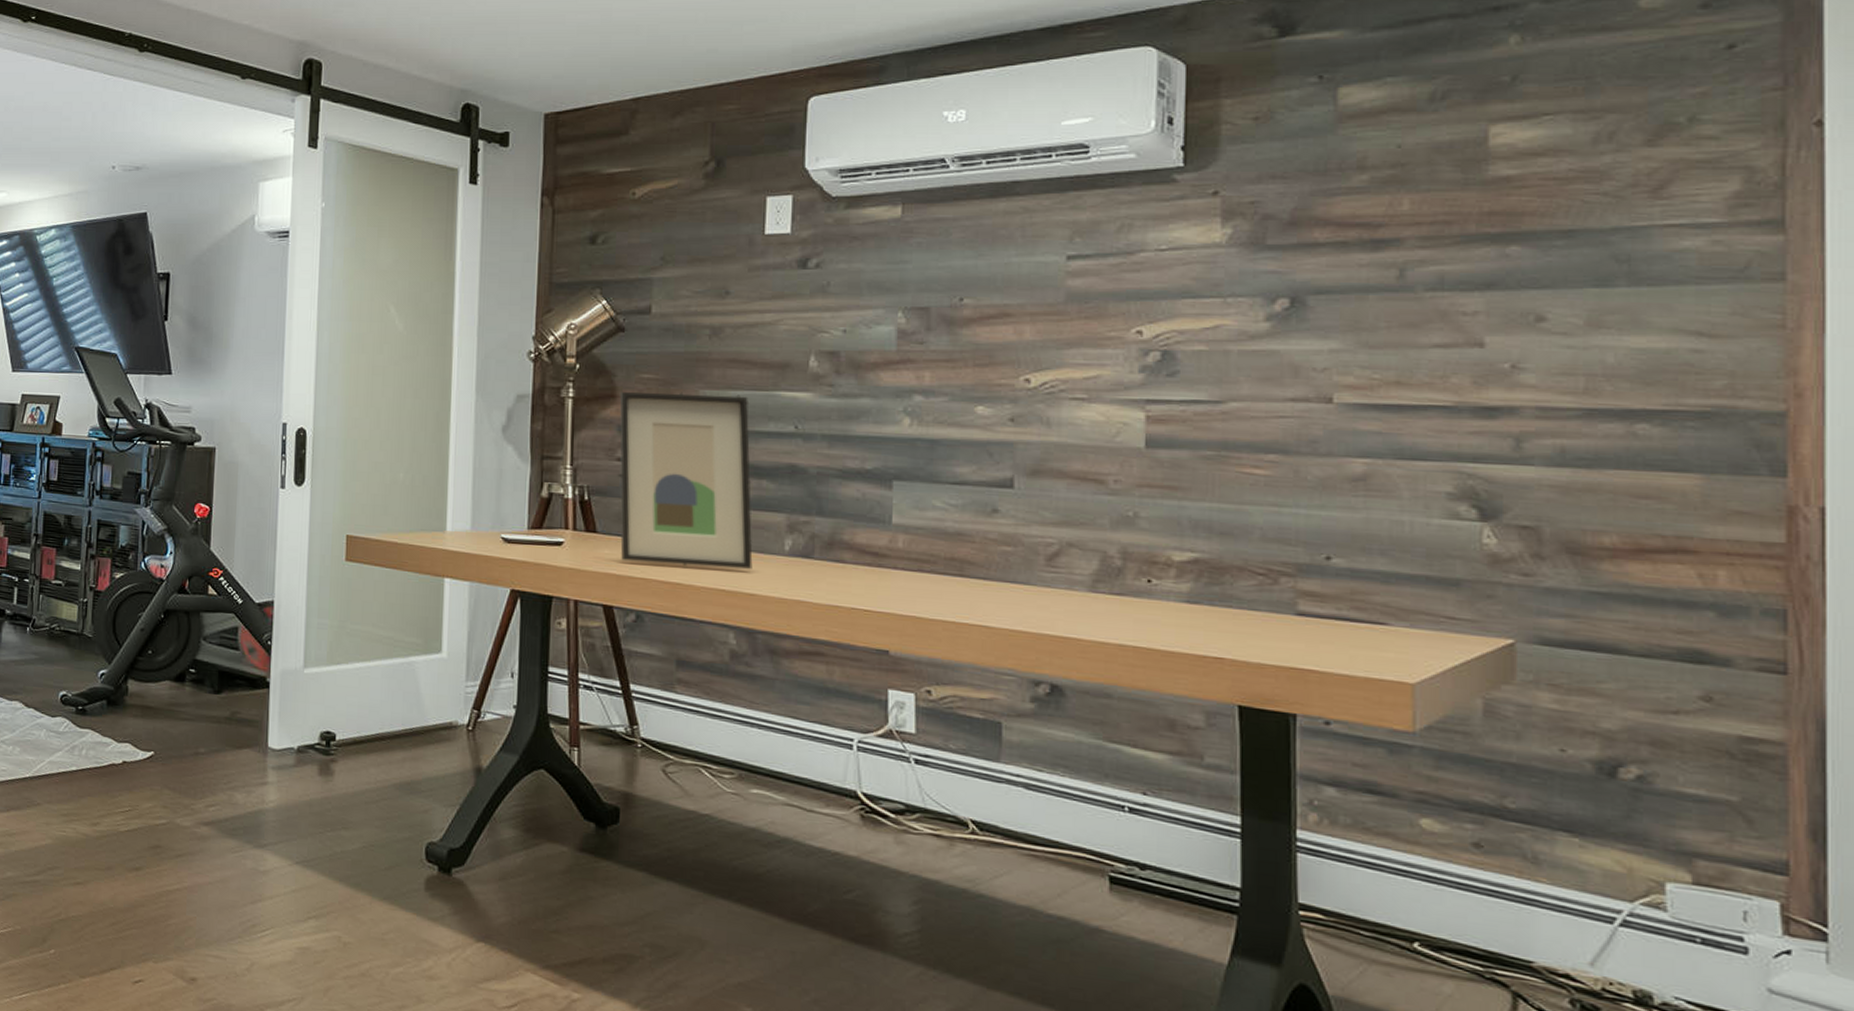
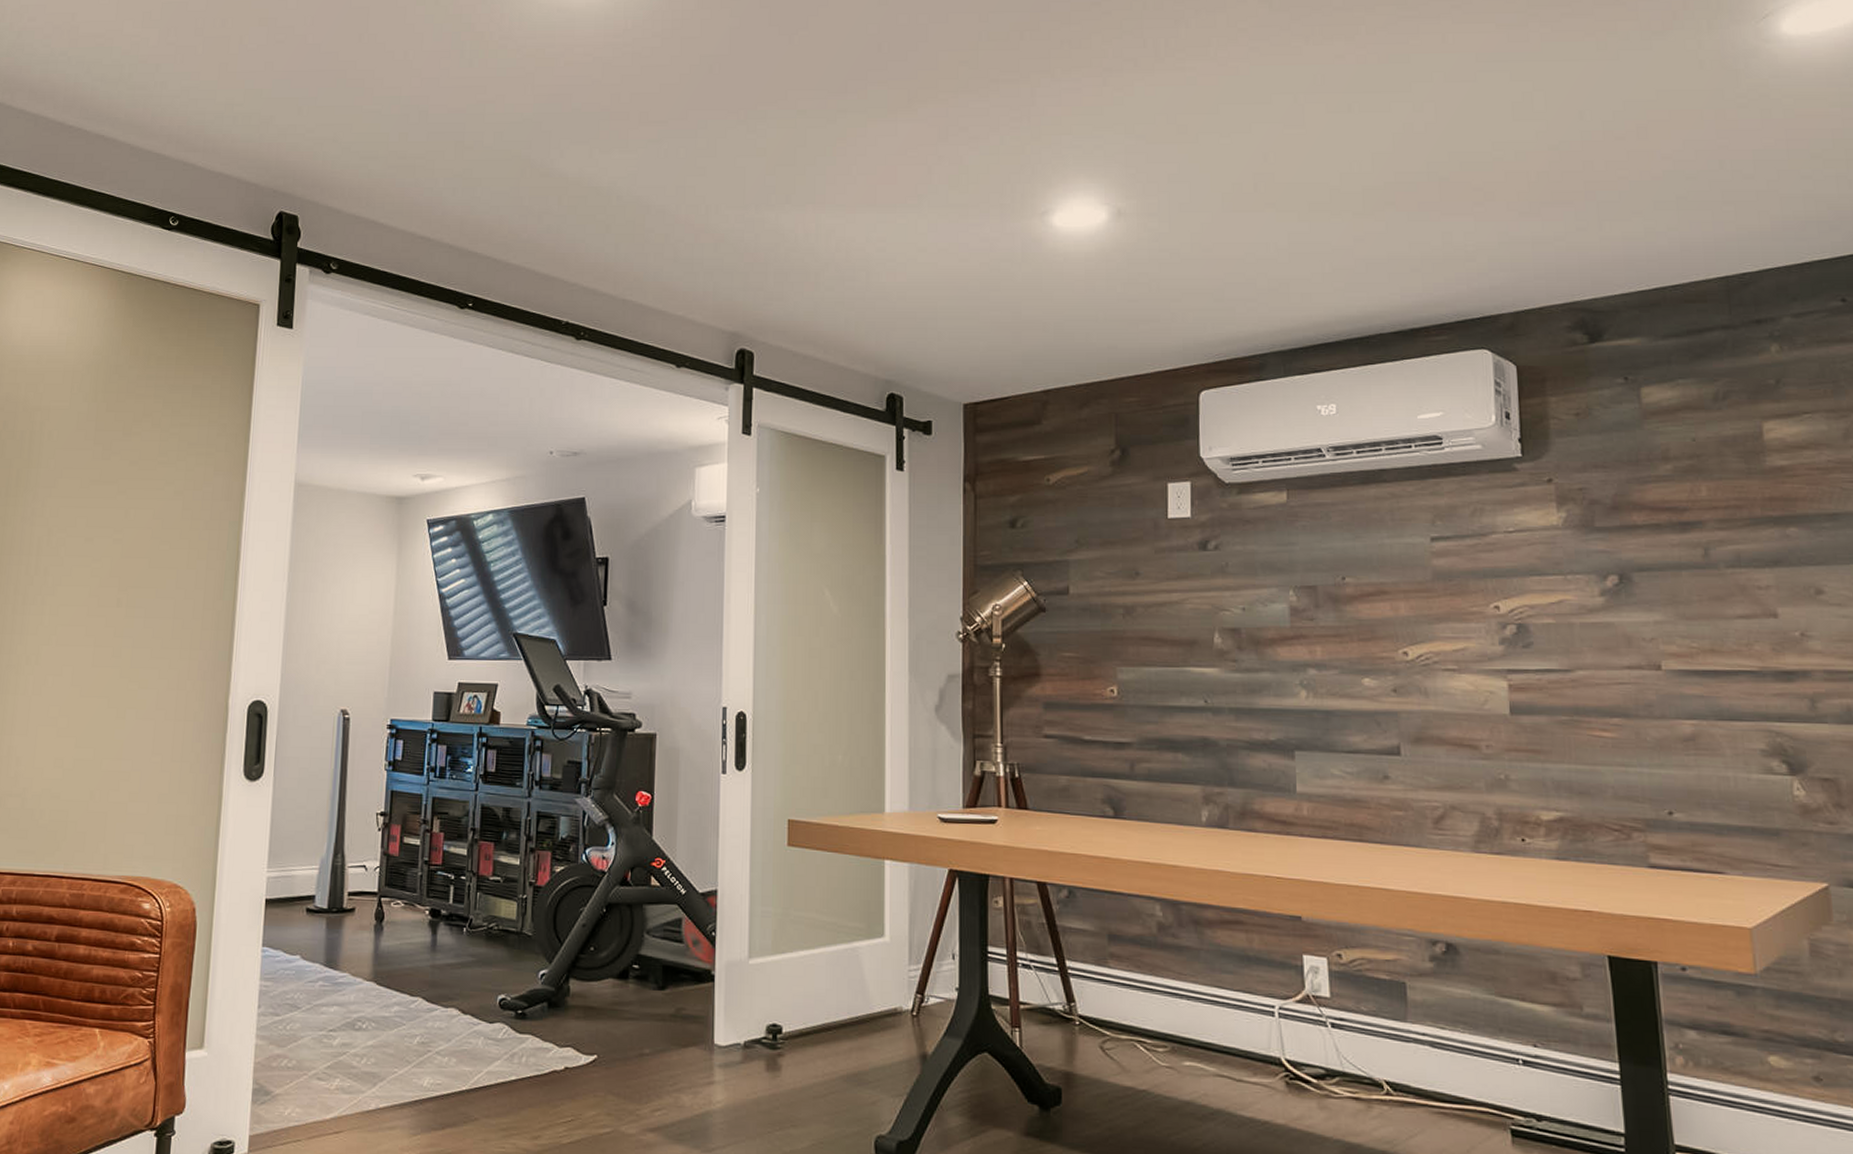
picture frame: present [617,391,753,570] -> none [1043,669,1174,842]

